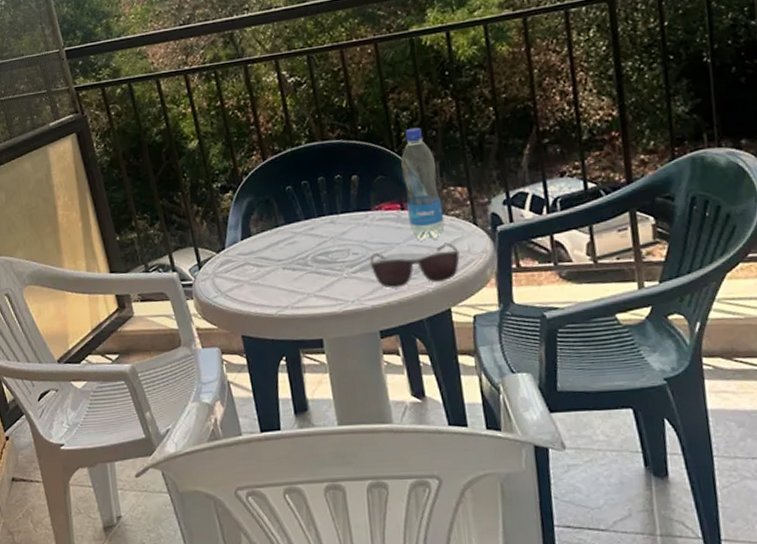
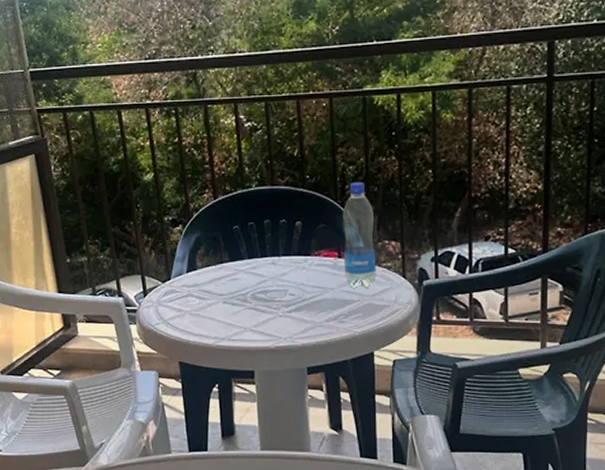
sunglasses: present [369,242,460,289] -> none [304,292,387,329]

